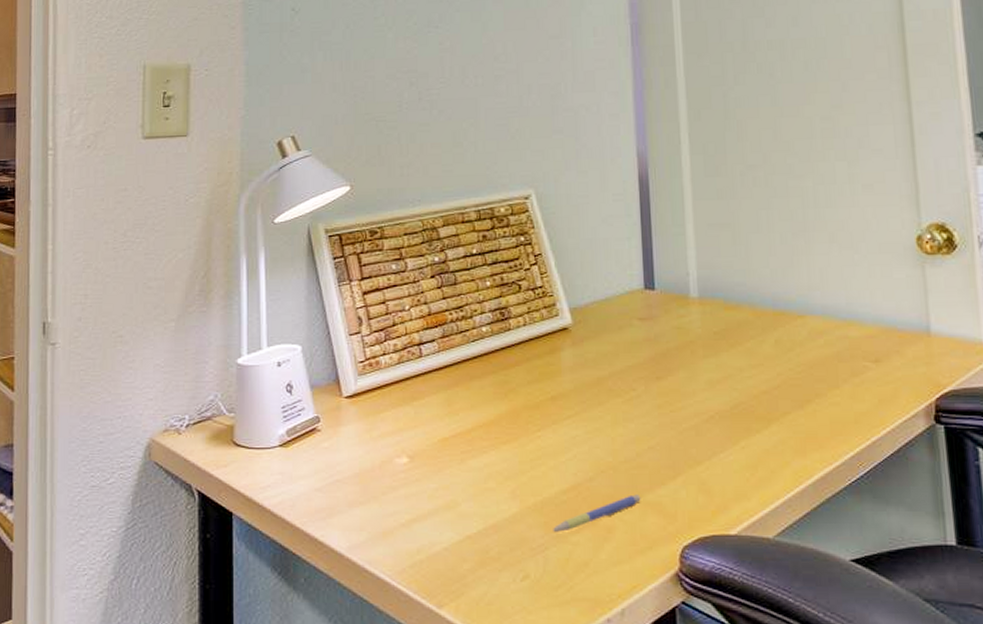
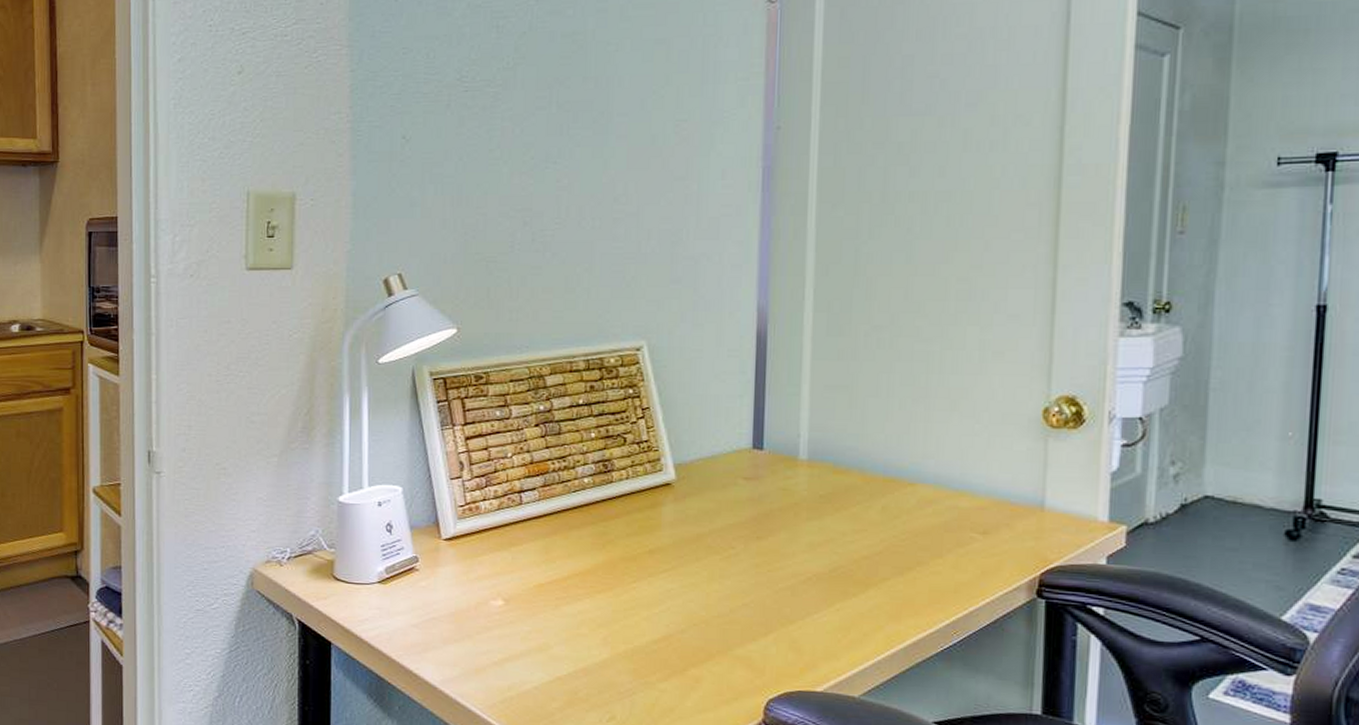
pen: present [553,494,641,532] -> none [641,648,731,679]

